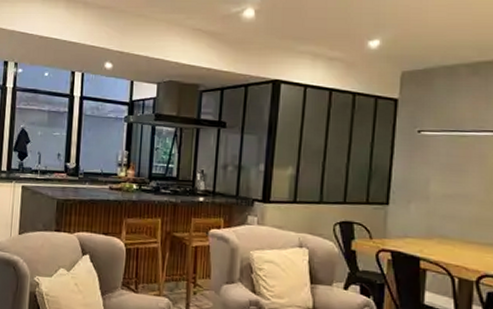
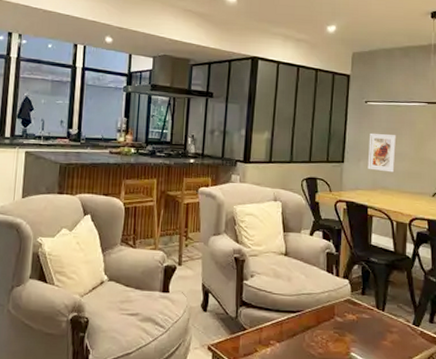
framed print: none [420,169,461,218] -> present [367,133,397,173]

